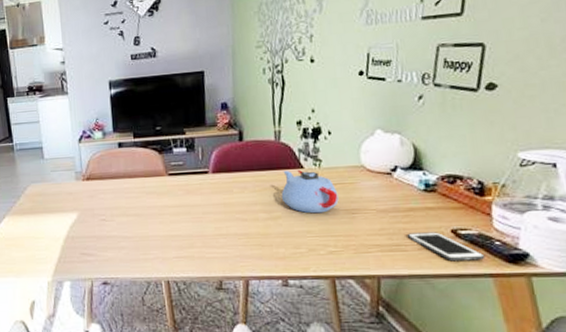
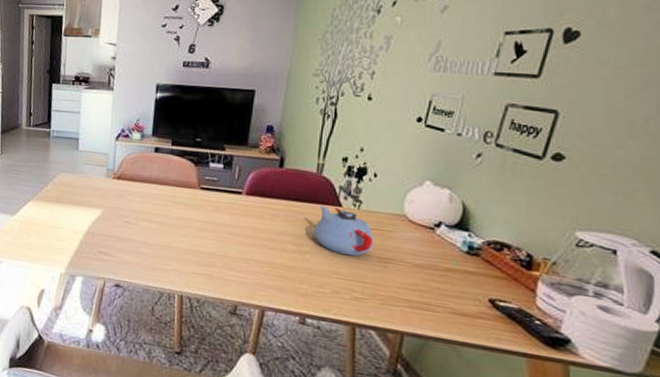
cell phone: present [406,232,486,262] -> none [440,294,522,338]

